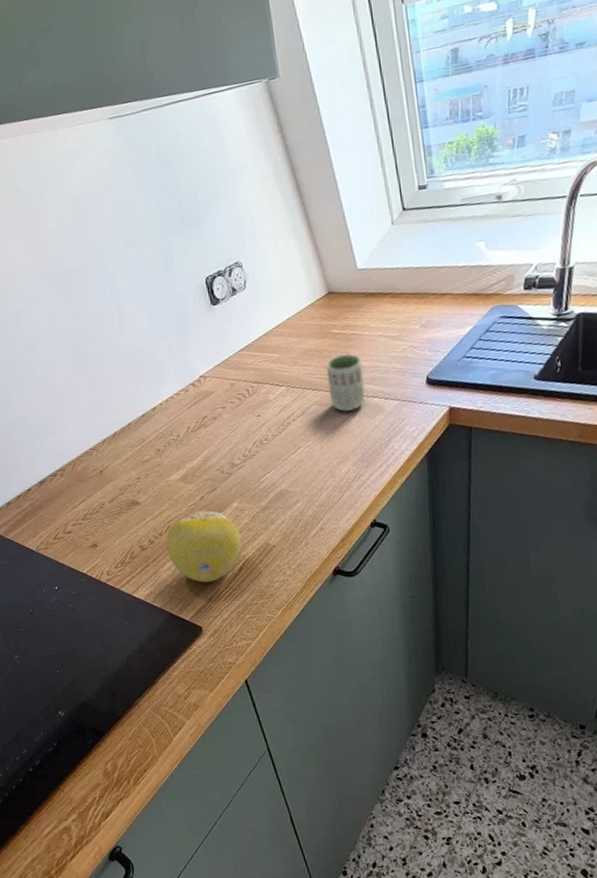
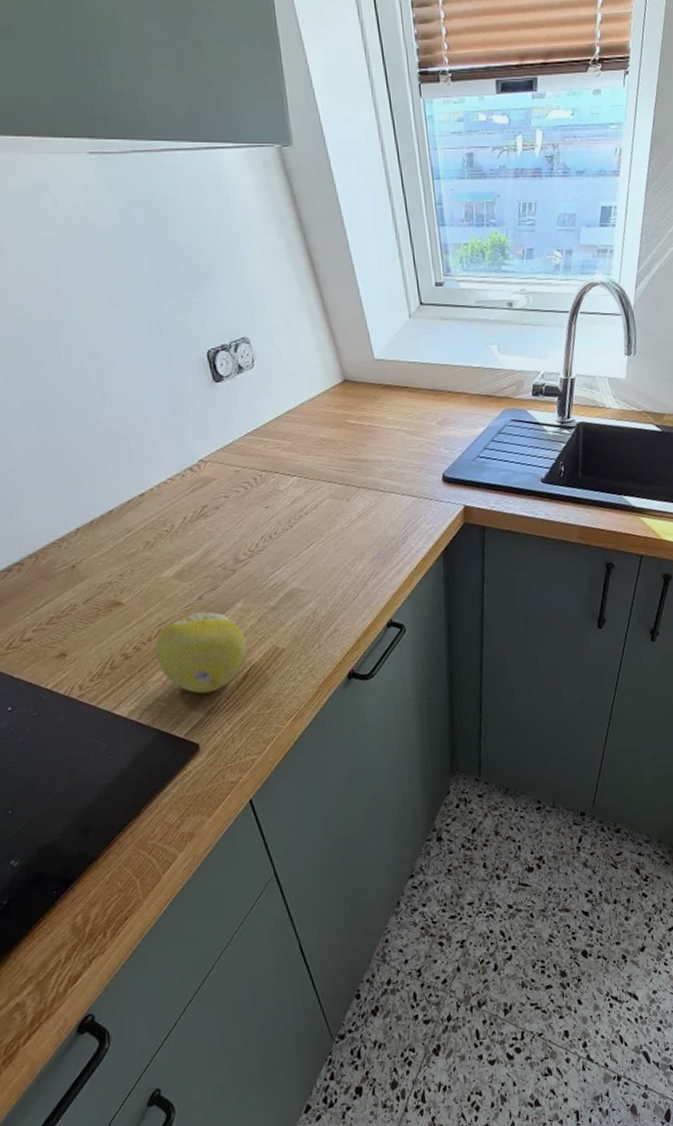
cup: present [326,353,366,413] -> none [341,445,382,508]

